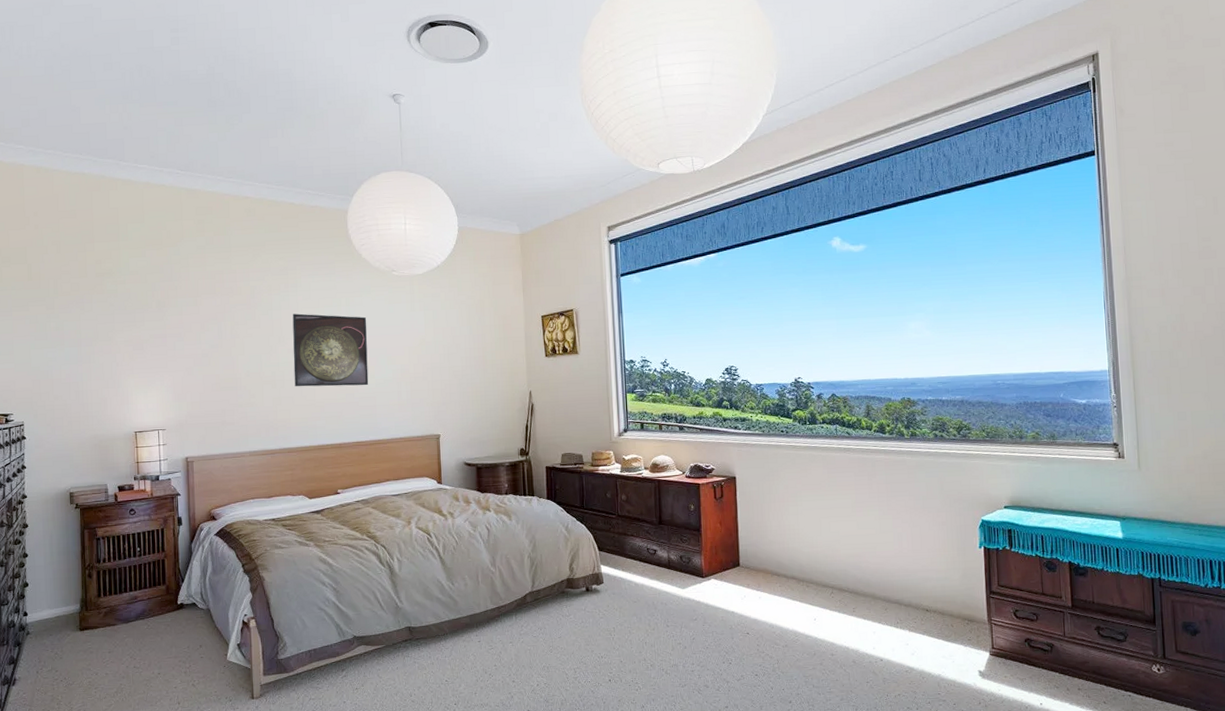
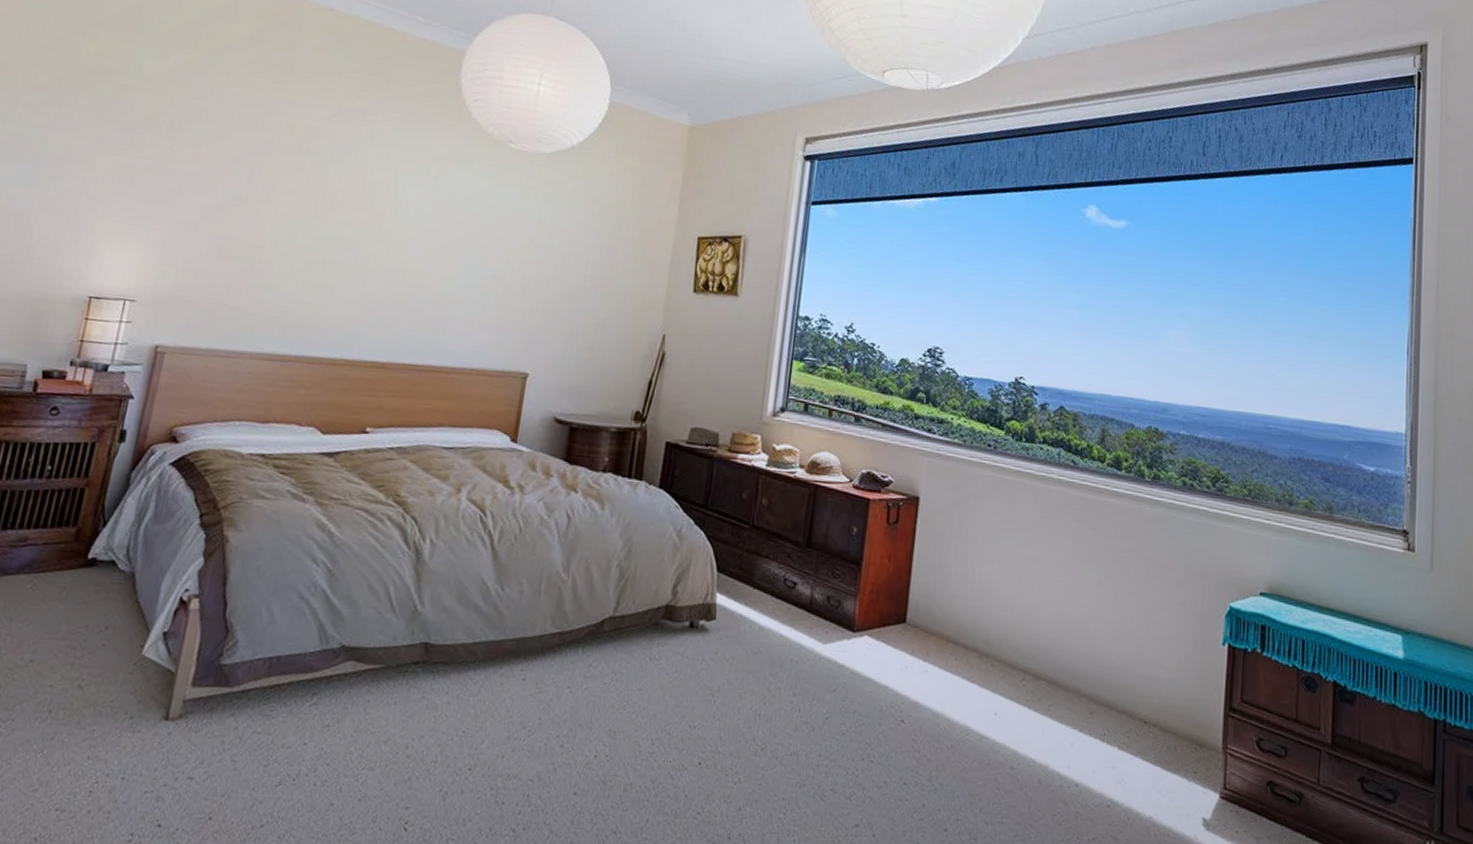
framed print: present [292,313,369,387] -> none [338,174,461,289]

